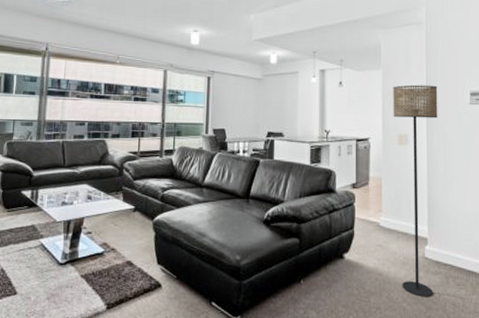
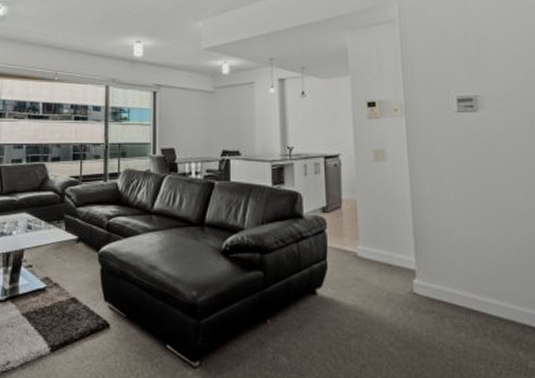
floor lamp: present [393,84,438,297] -> none [364,92,426,341]

